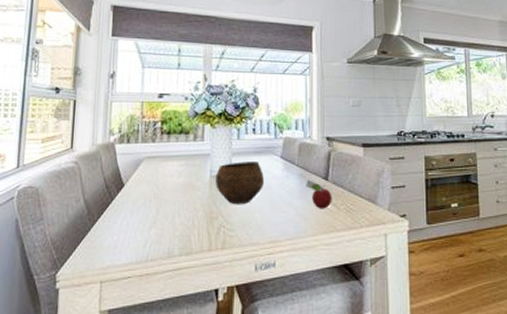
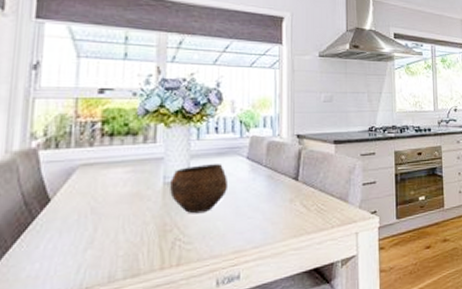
fruit: present [306,179,332,209] -> none [274,180,303,212]

